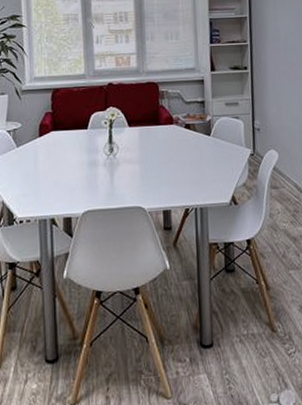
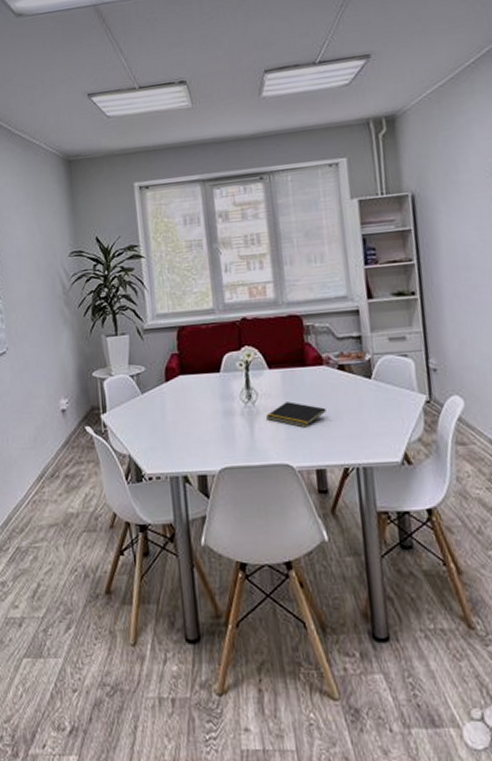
notepad: none [125,154,174,176] -> present [266,401,326,428]

